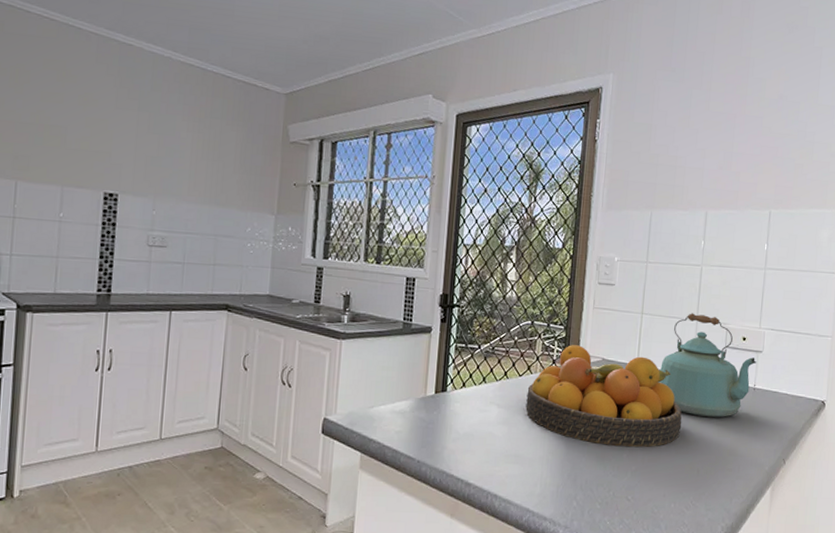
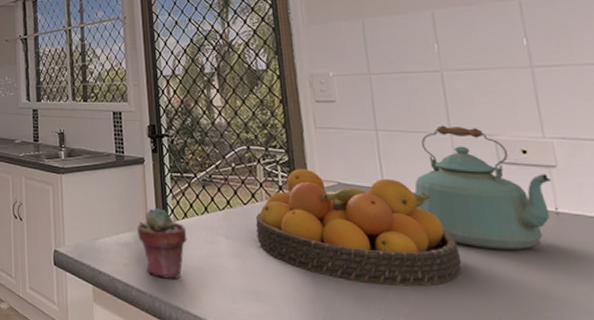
potted succulent: none [414,376,463,446] -> present [136,207,187,280]

